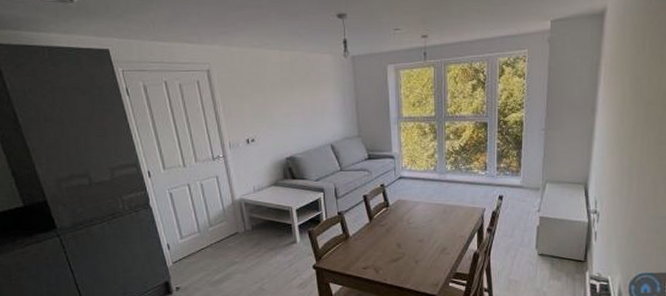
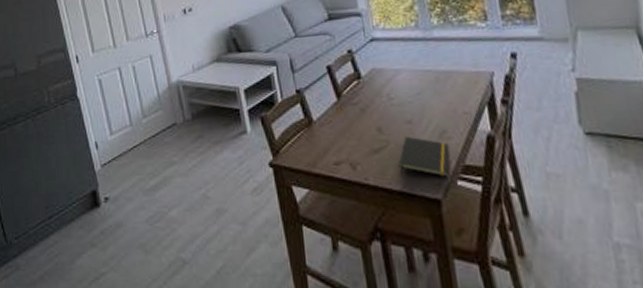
notepad: none [409,250,447,280] -> present [398,136,450,177]

